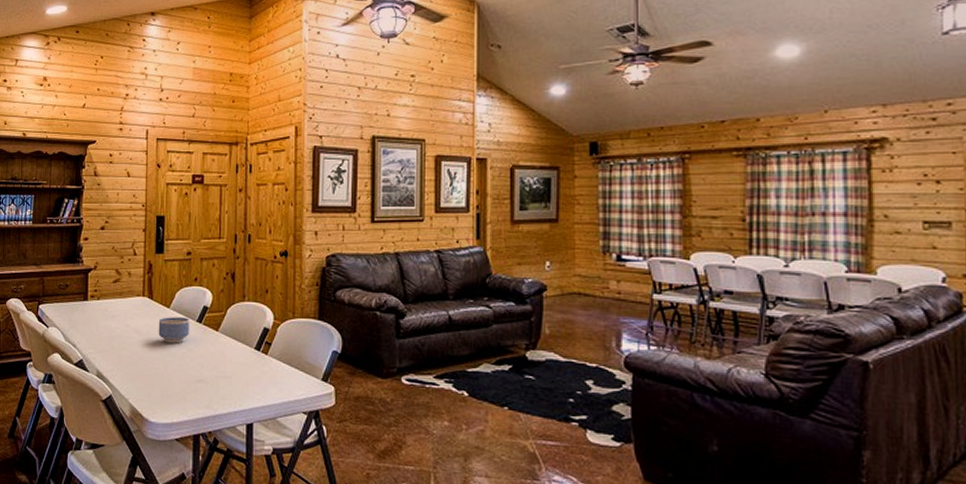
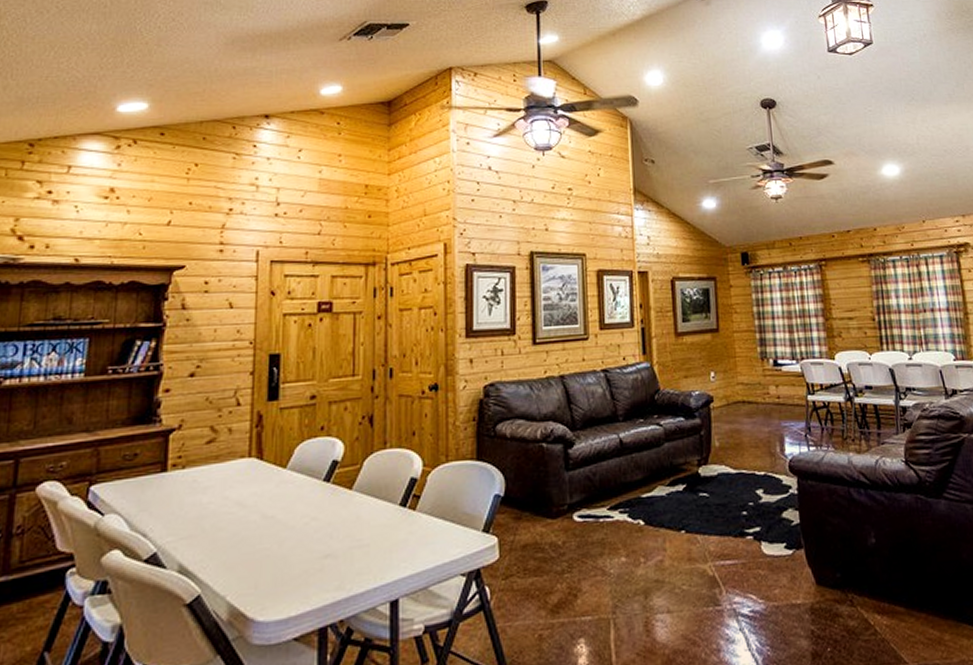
bowl: present [158,317,190,343] -> none [270,478,315,513]

